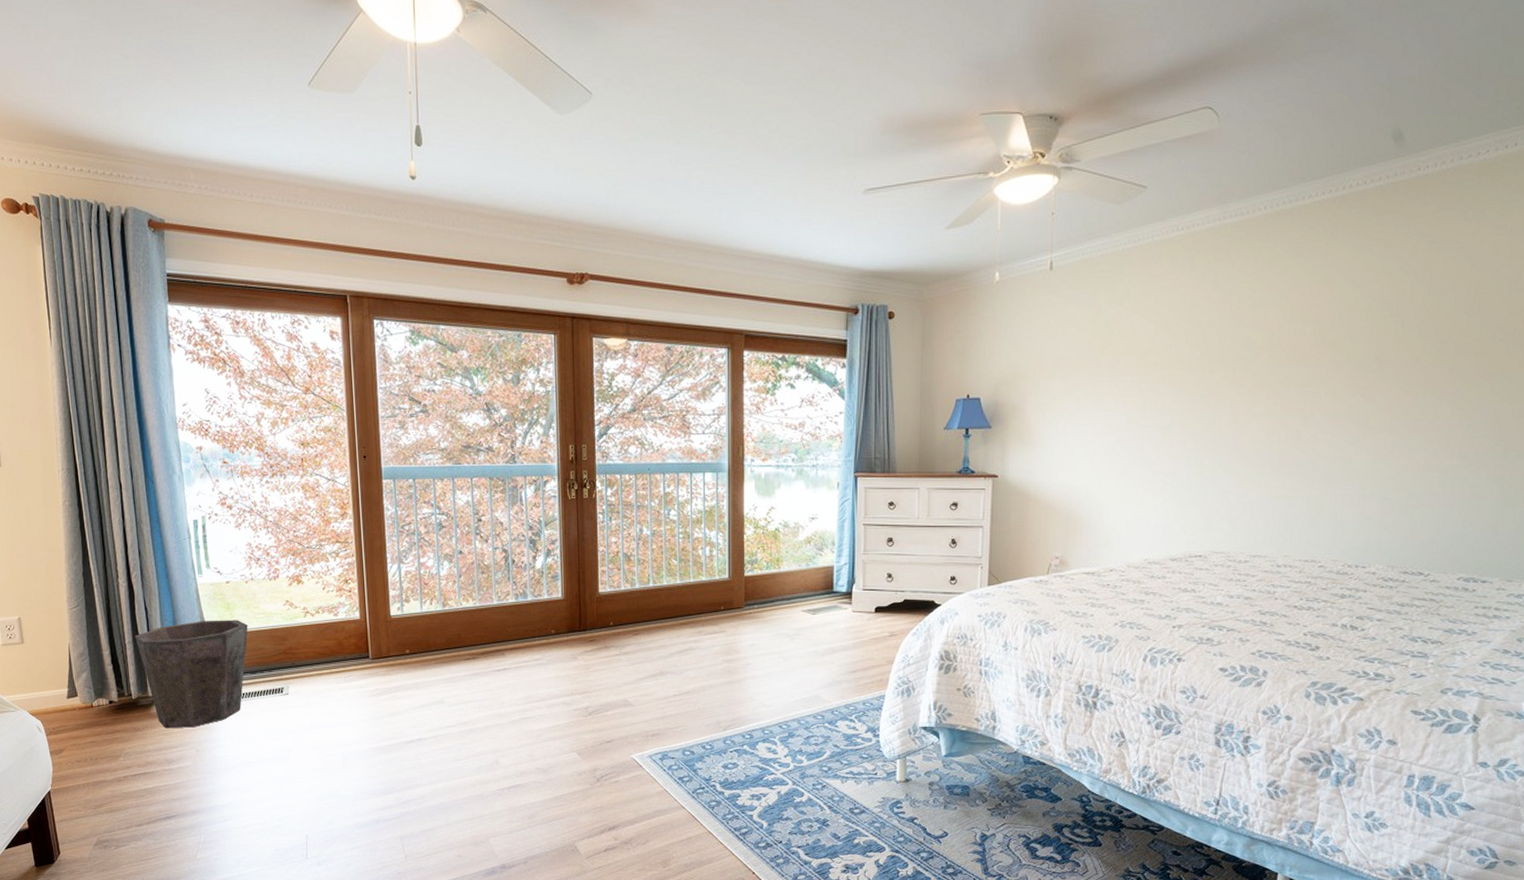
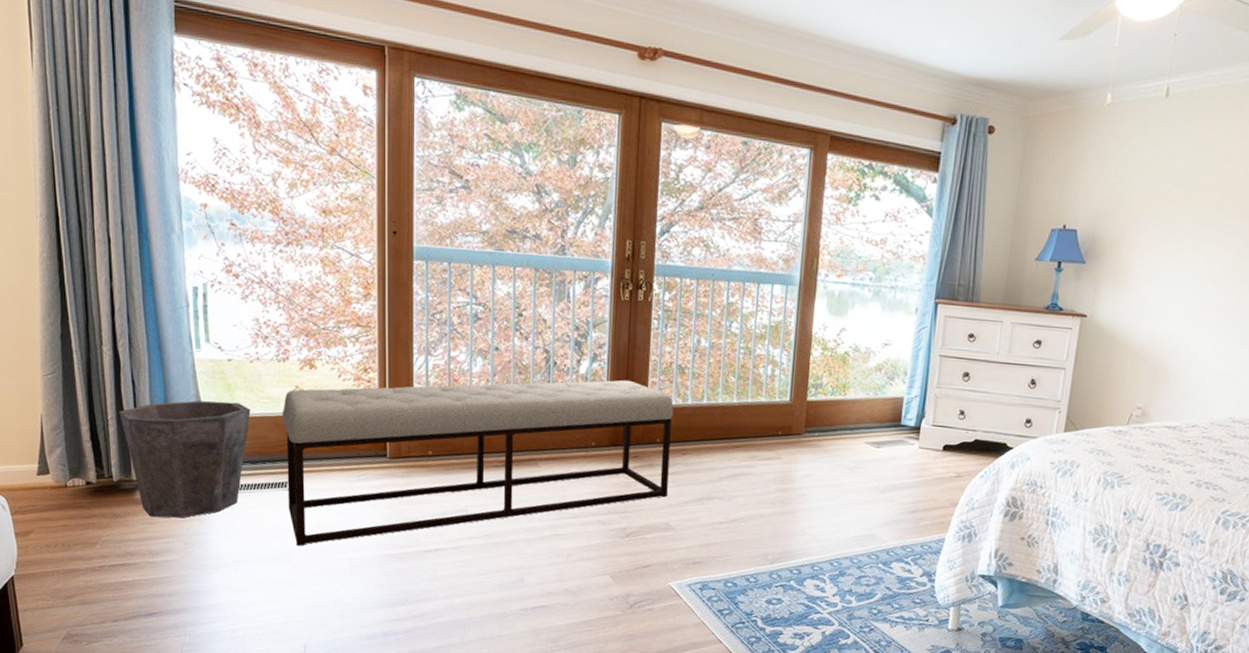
bench: none [275,571,624,745] -> present [282,379,674,546]

